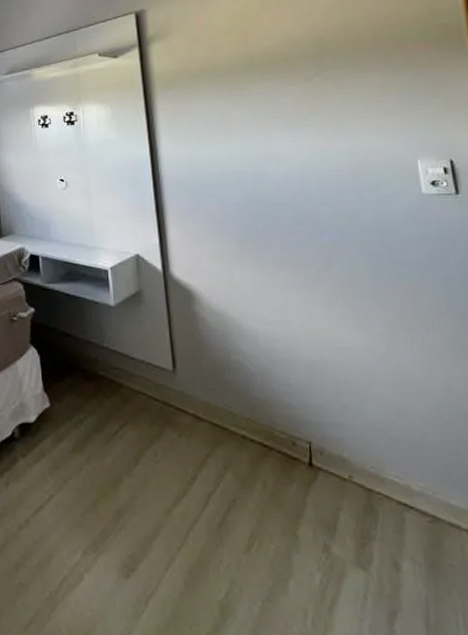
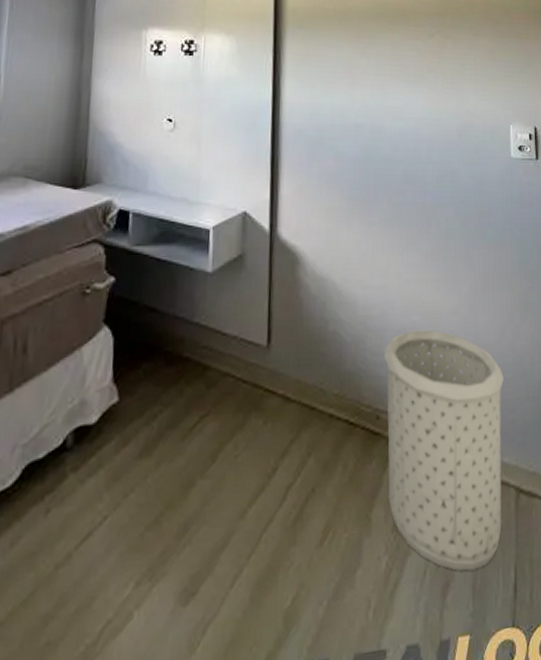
laundry basket: none [293,365,456,606] -> present [384,330,504,571]

